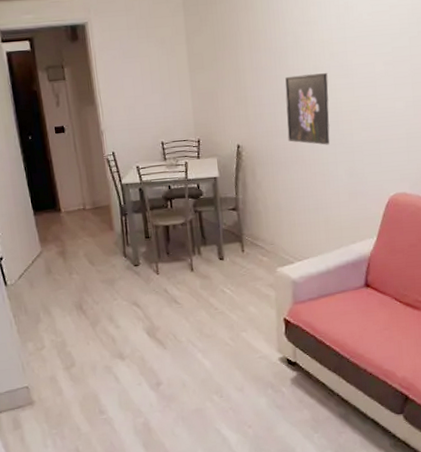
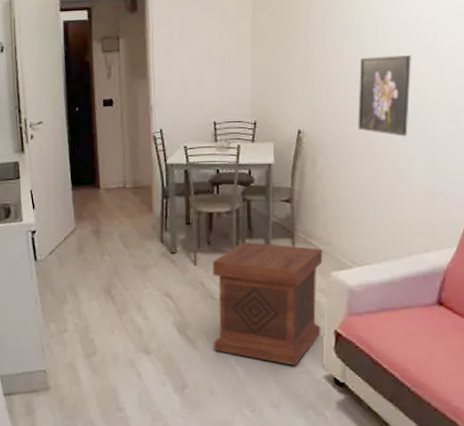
side table: none [173,248,273,353] -> present [213,242,323,366]

